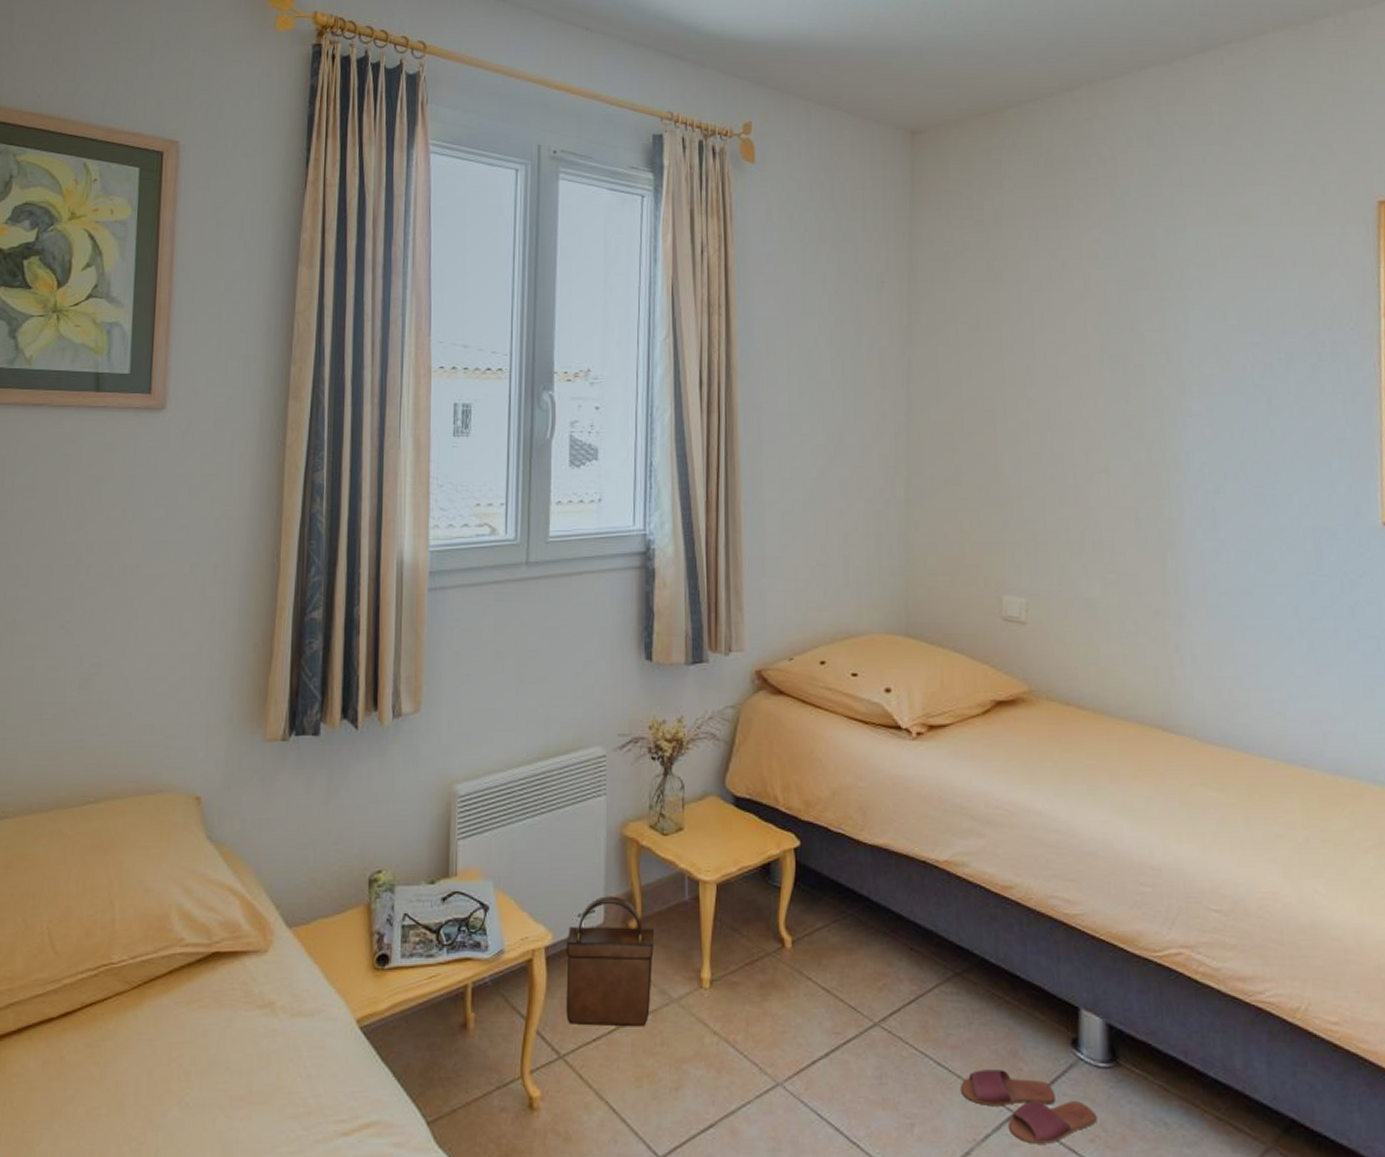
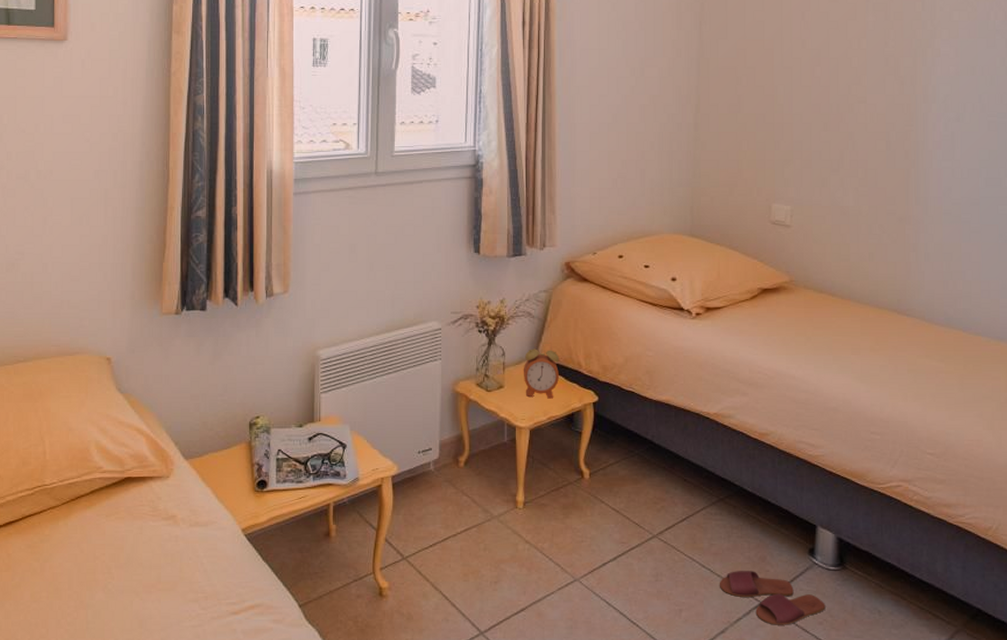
handbag: present [566,896,654,1027] -> none [409,438,479,537]
alarm clock: none [706,772,752,844] -> present [523,343,560,399]

